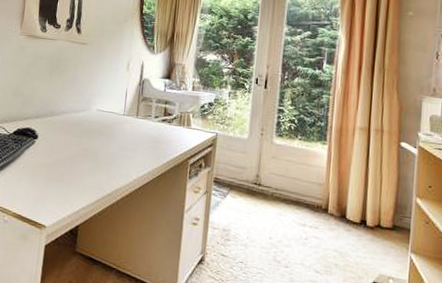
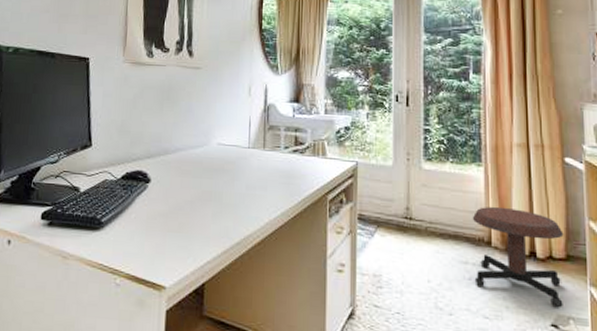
stool: none [310,179,393,269] -> present [472,206,564,309]

